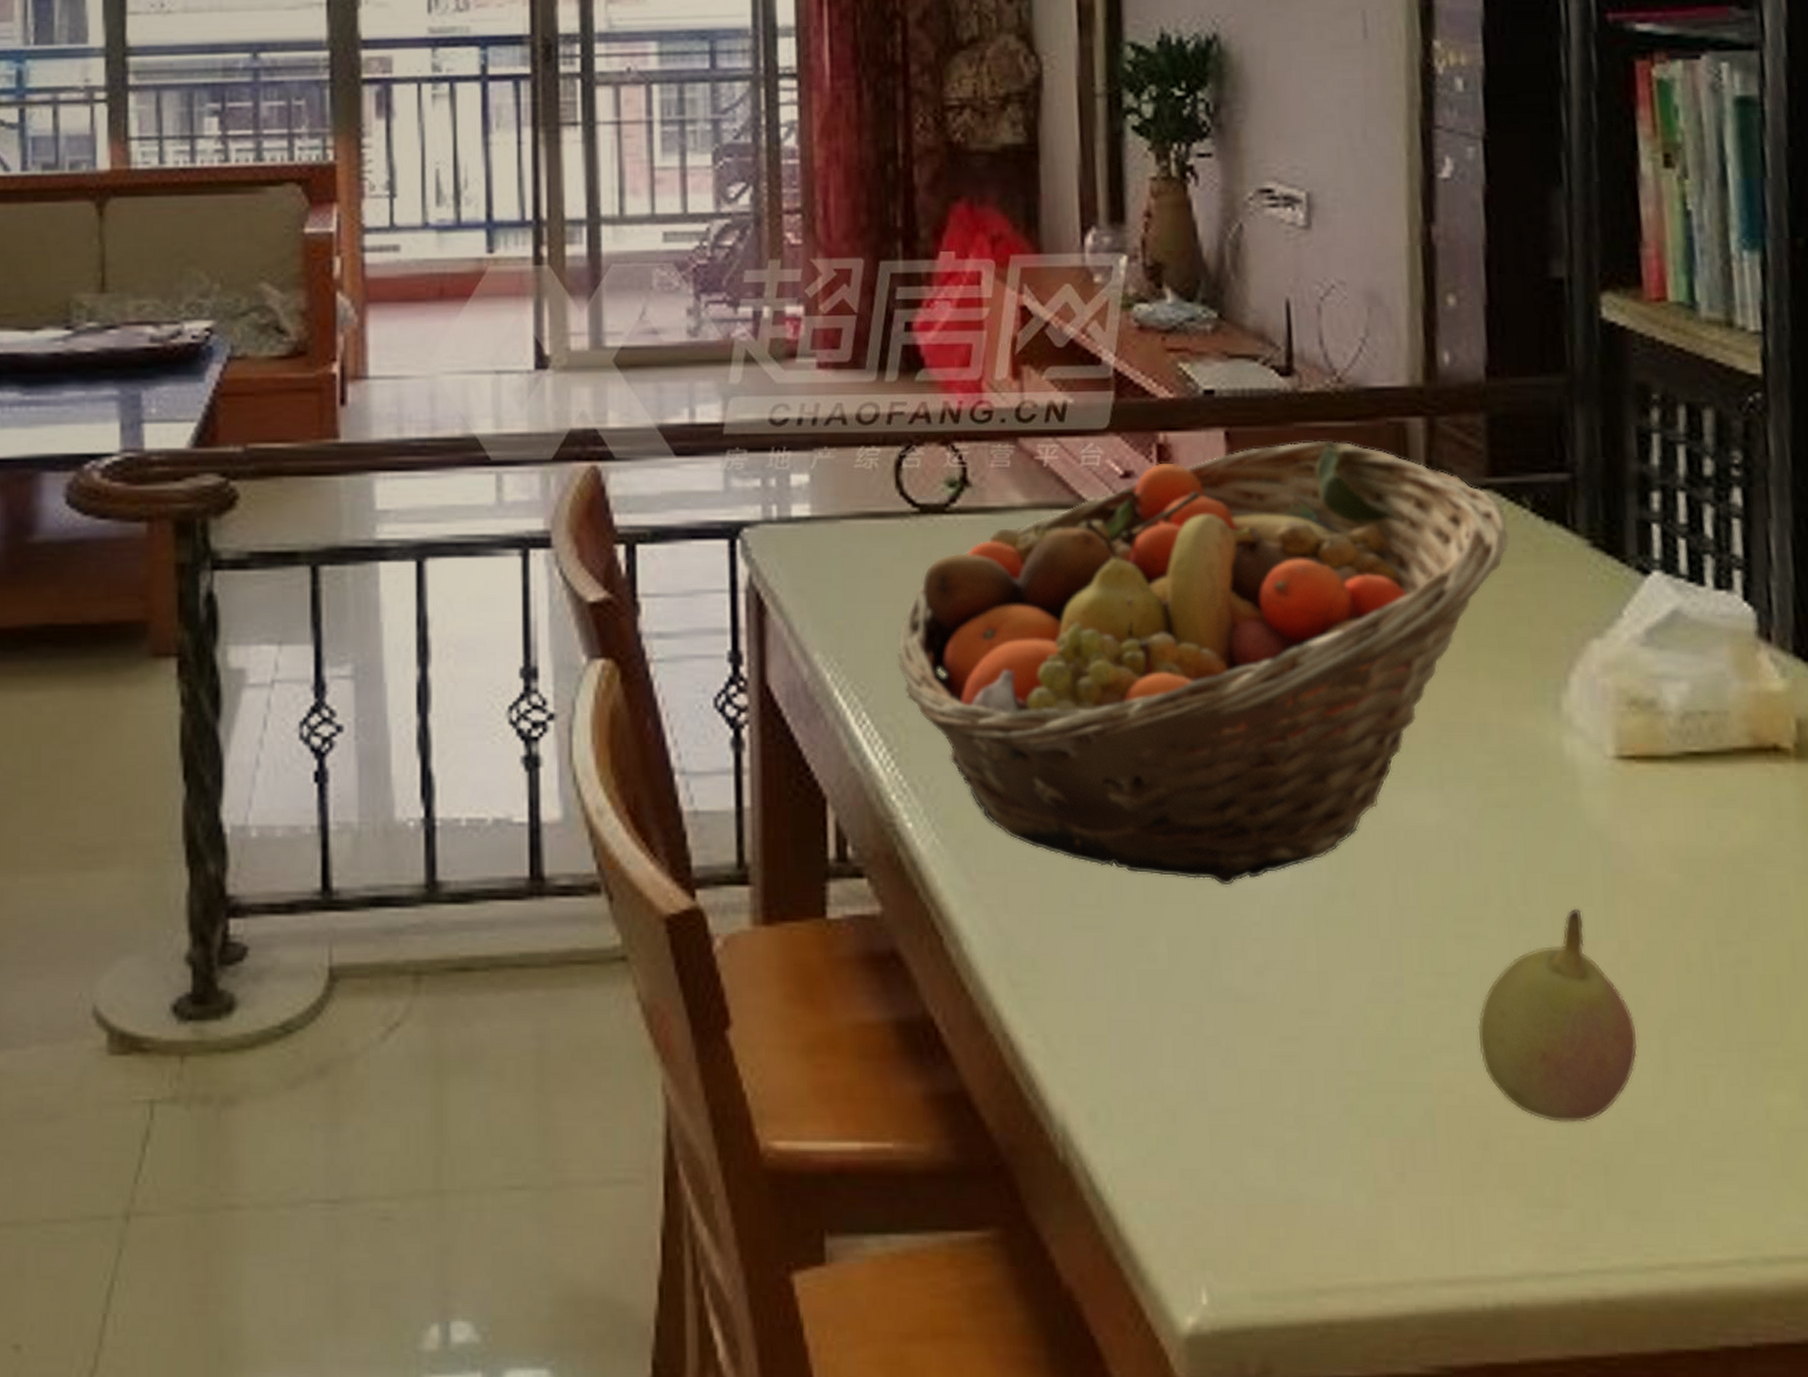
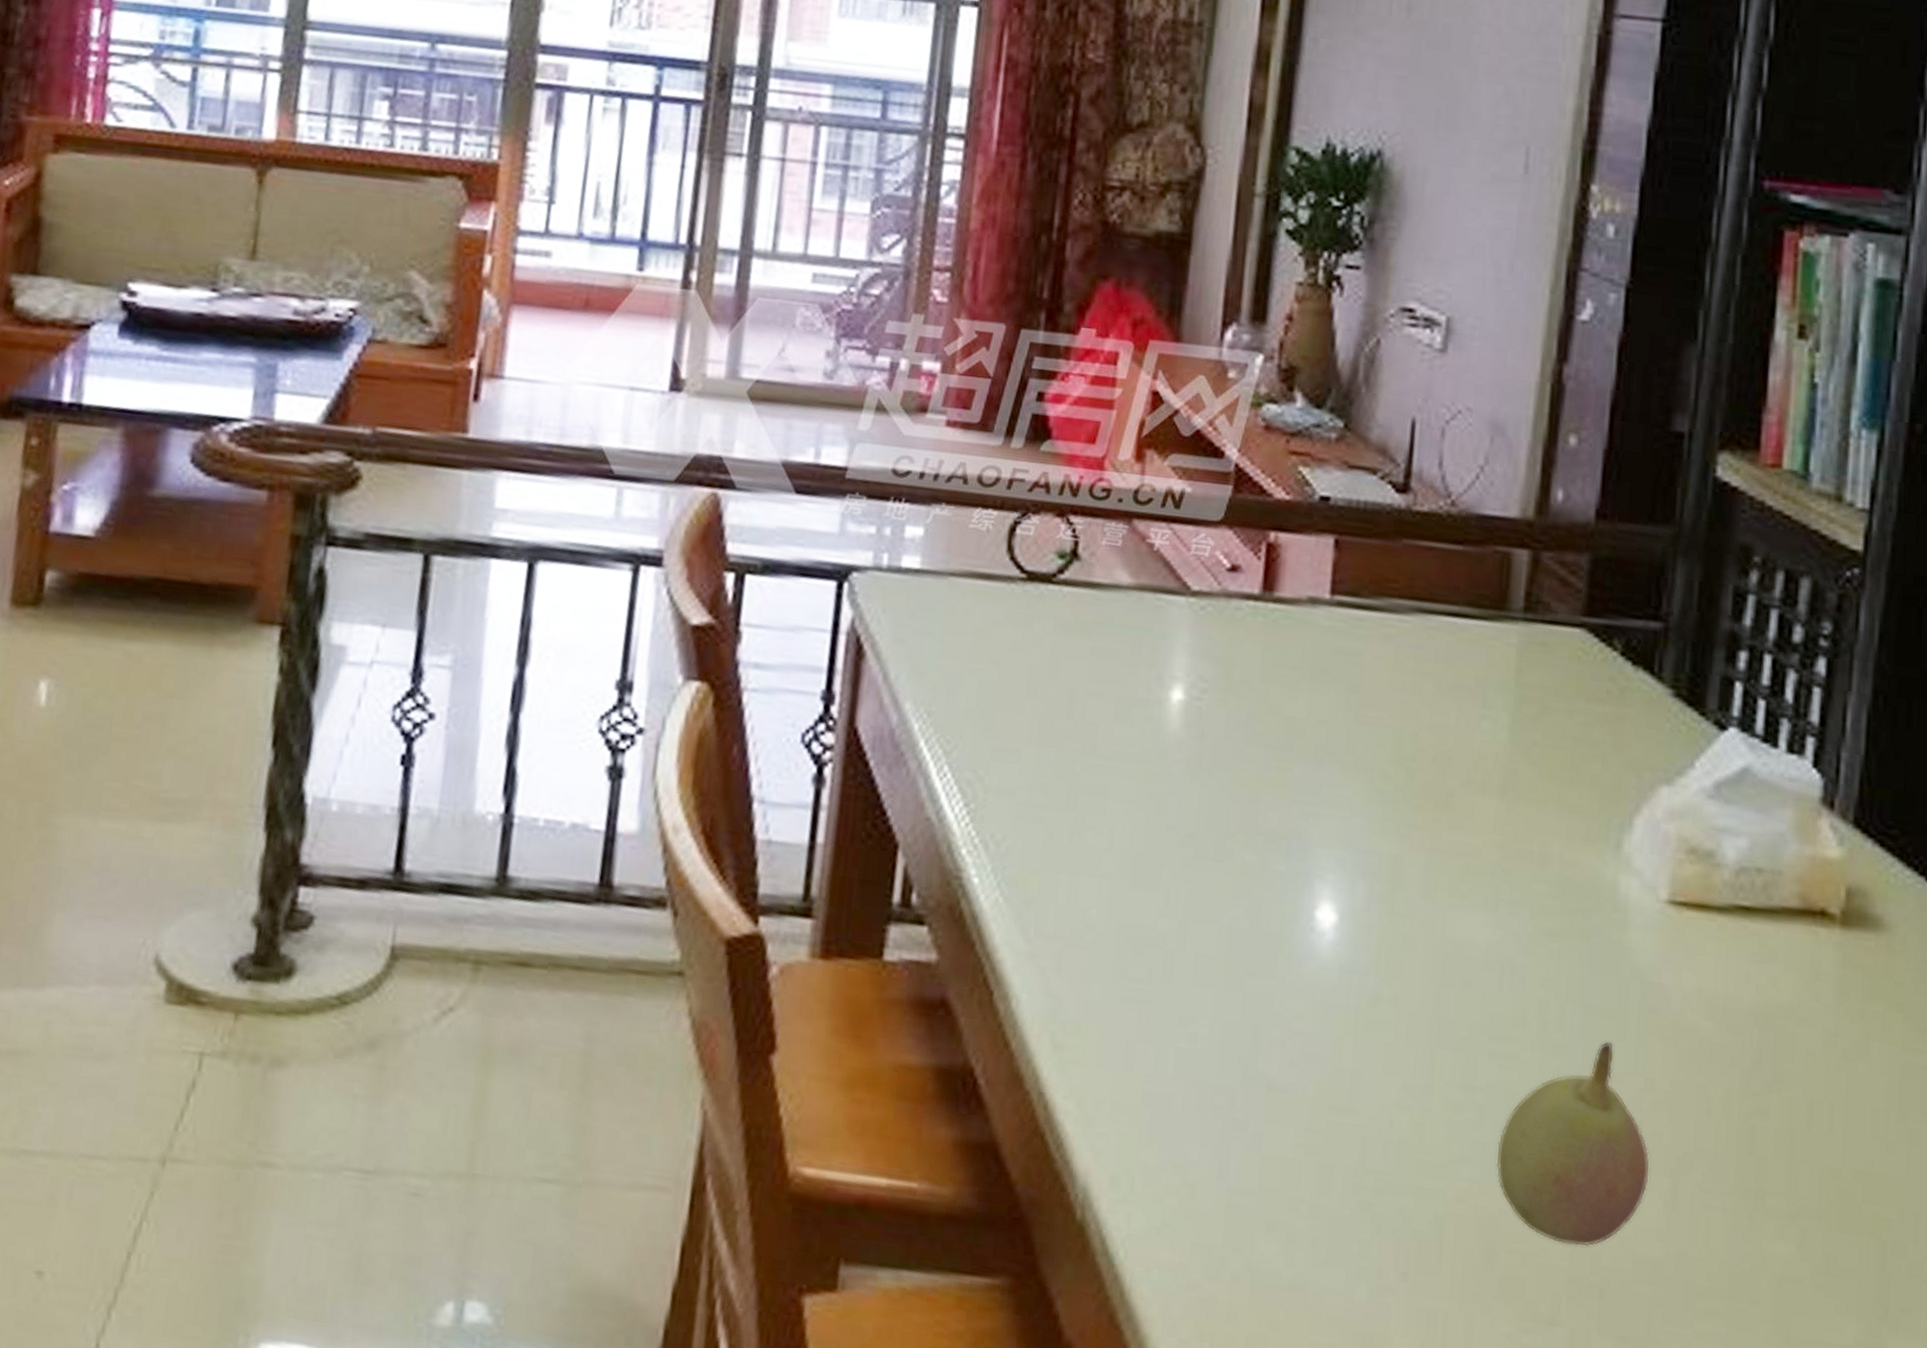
fruit basket: present [897,440,1509,886] -> none [984,558,1596,978]

